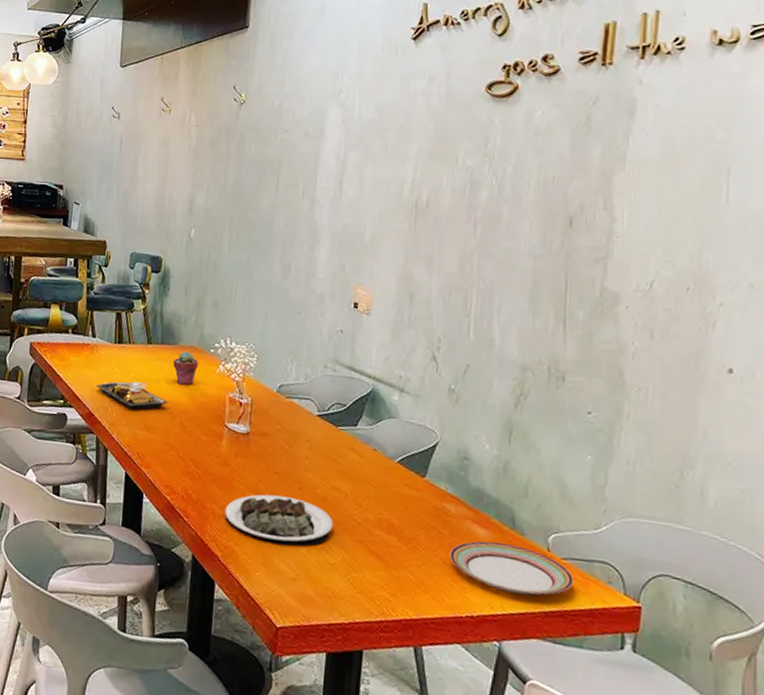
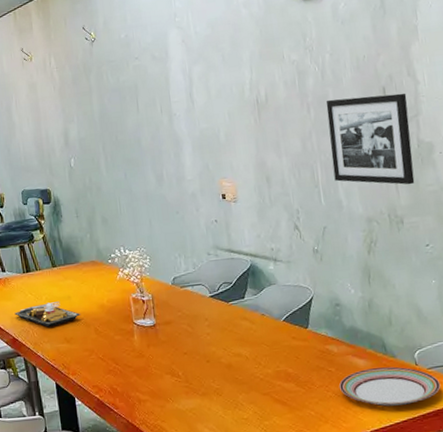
potted succulent: present [173,351,198,386] -> none [78,266,100,297]
plate: present [224,494,334,547] -> none [147,370,241,414]
picture frame: none [491,219,598,338] -> present [325,93,415,185]

